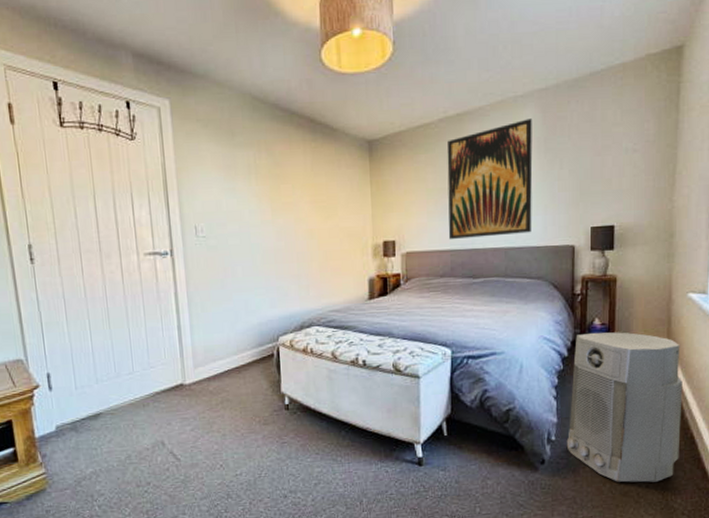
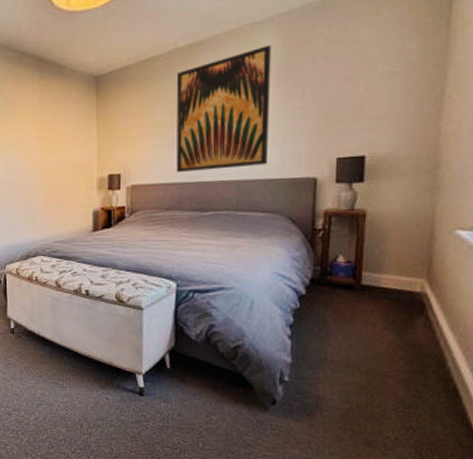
air purifier: present [566,332,683,483] -> none [301,270,445,436]

